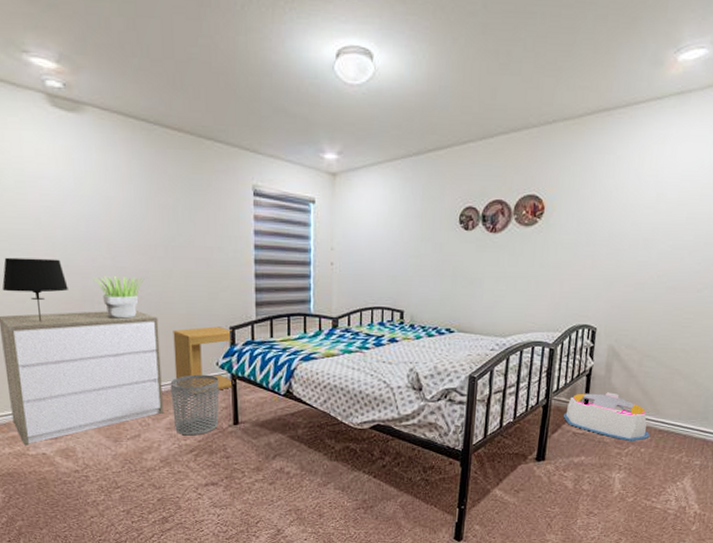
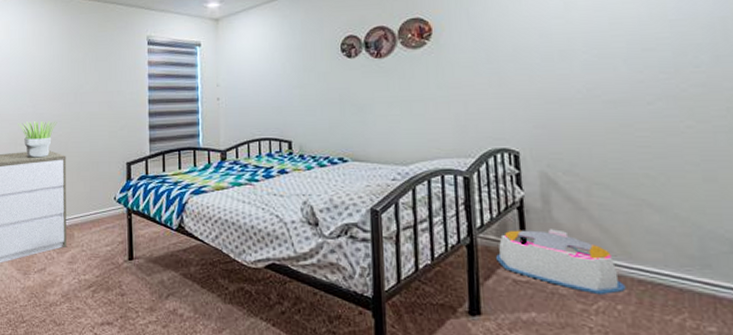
waste bin: present [170,374,219,436] -> none [73,208,116,271]
side table: present [173,326,234,395] -> none [78,163,129,229]

